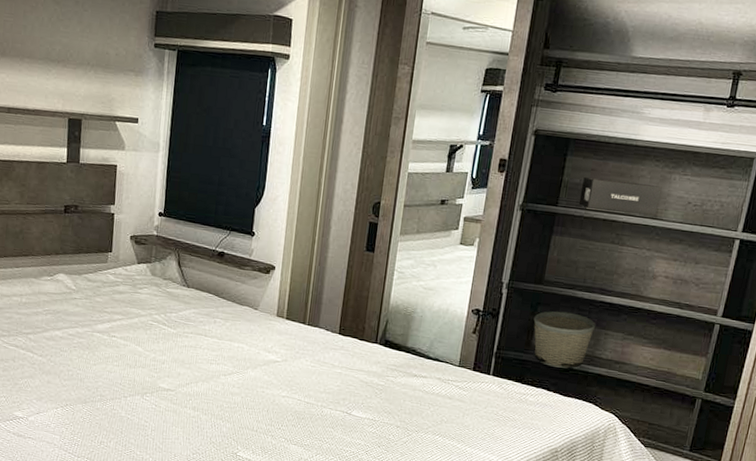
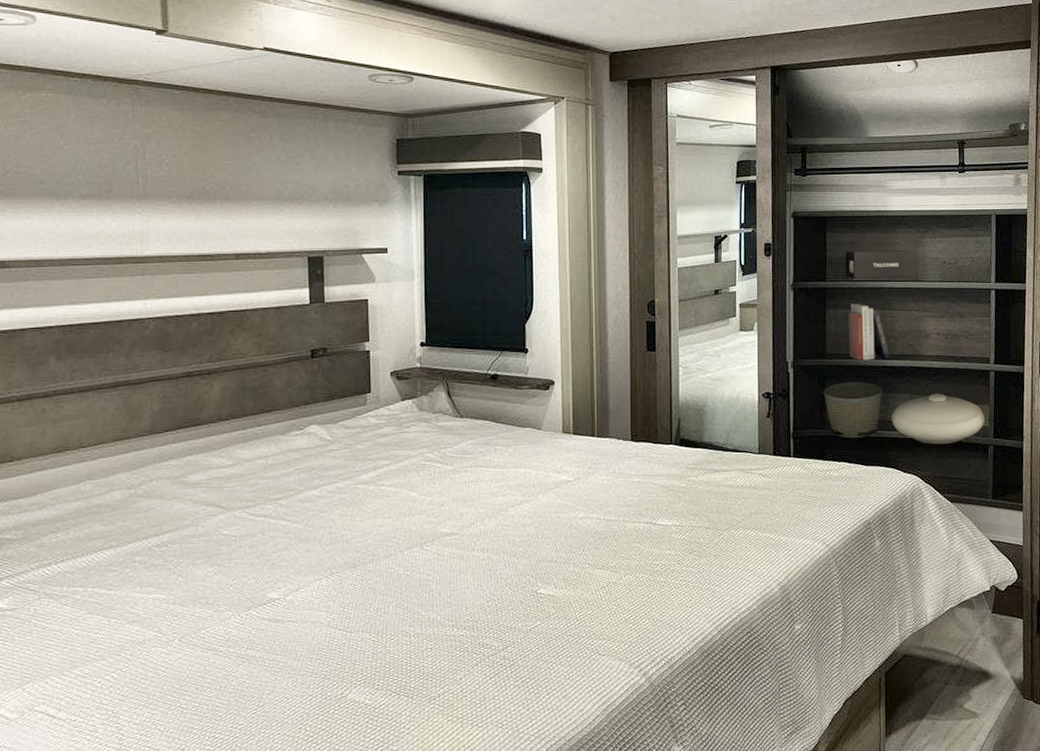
books: none [568,233,611,295] -> present [848,303,890,361]
decorative bowl: none [598,336,699,390] -> present [891,393,985,444]

